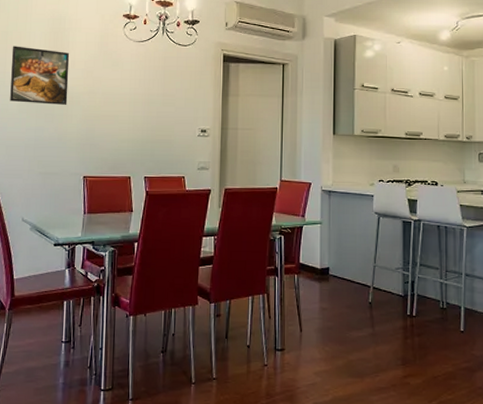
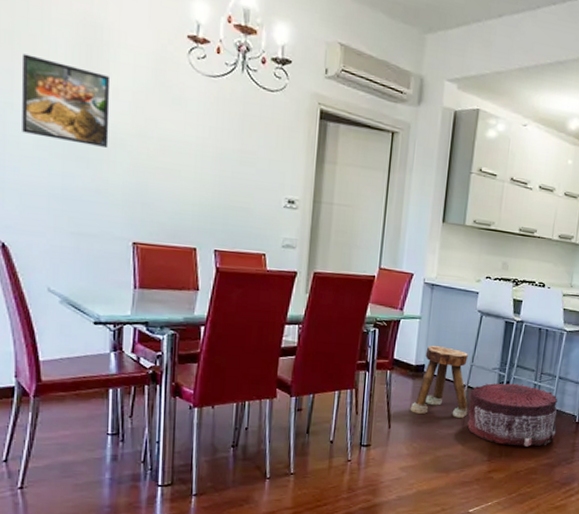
stool: none [319,249,376,321] -> present [410,346,468,419]
pouf: none [376,282,471,349] -> present [467,383,558,447]

